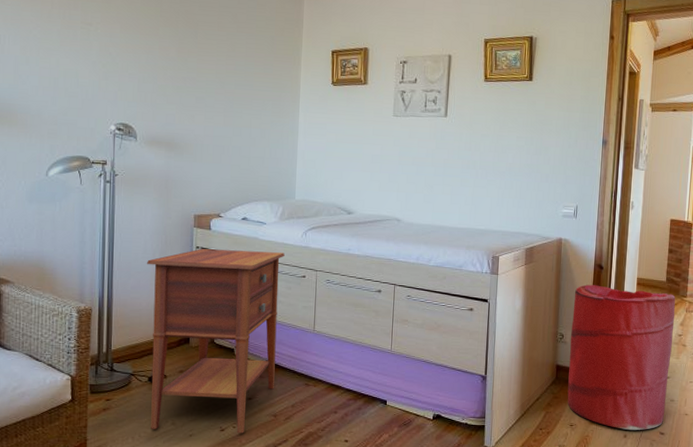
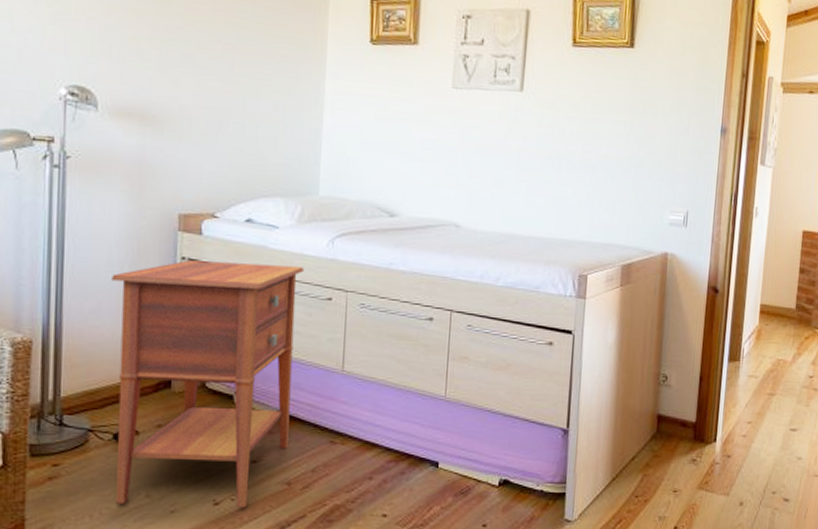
laundry hamper: present [567,284,675,430] -> none [670,312,807,496]

